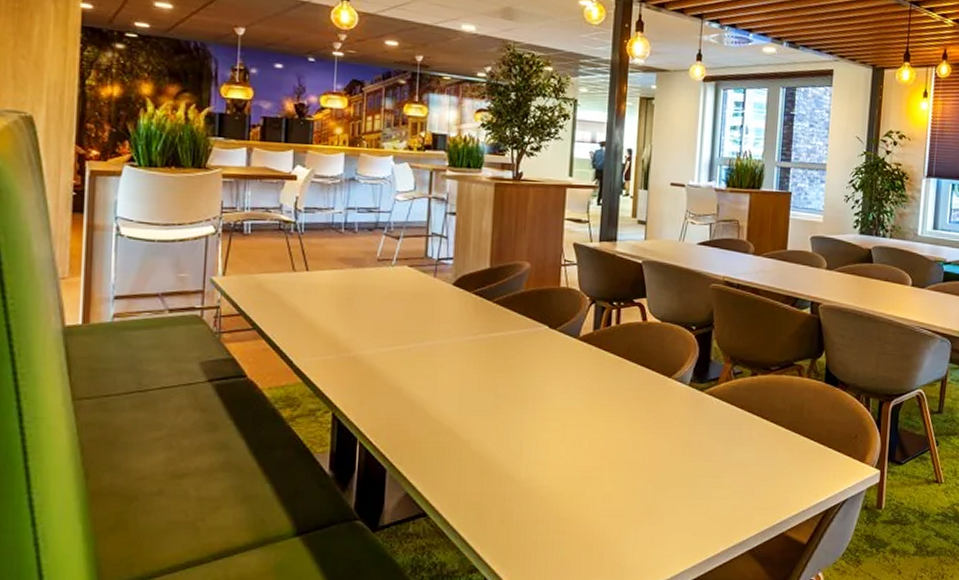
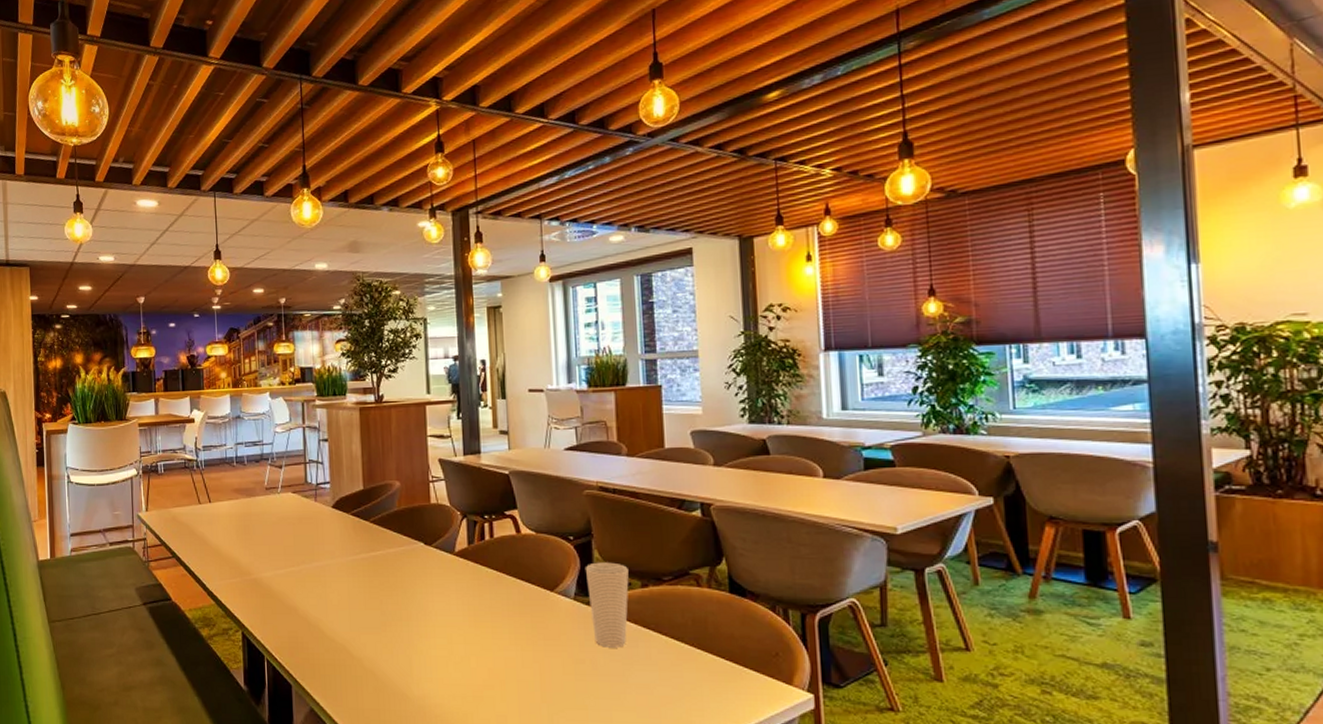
cup: none [702,351,742,431] -> present [585,562,629,648]

